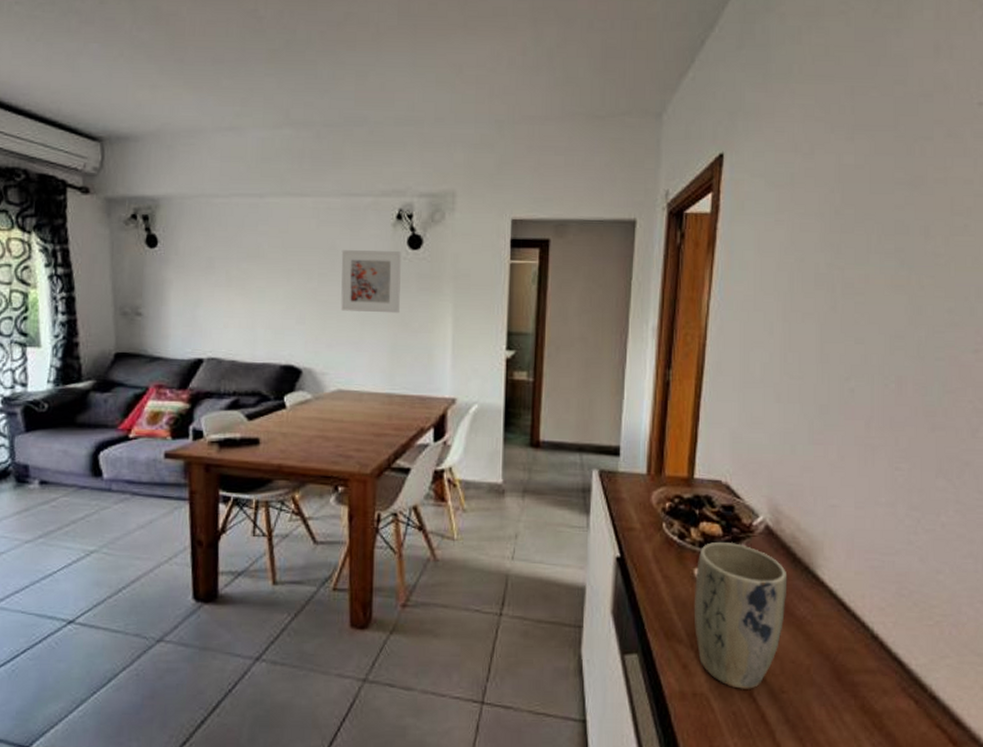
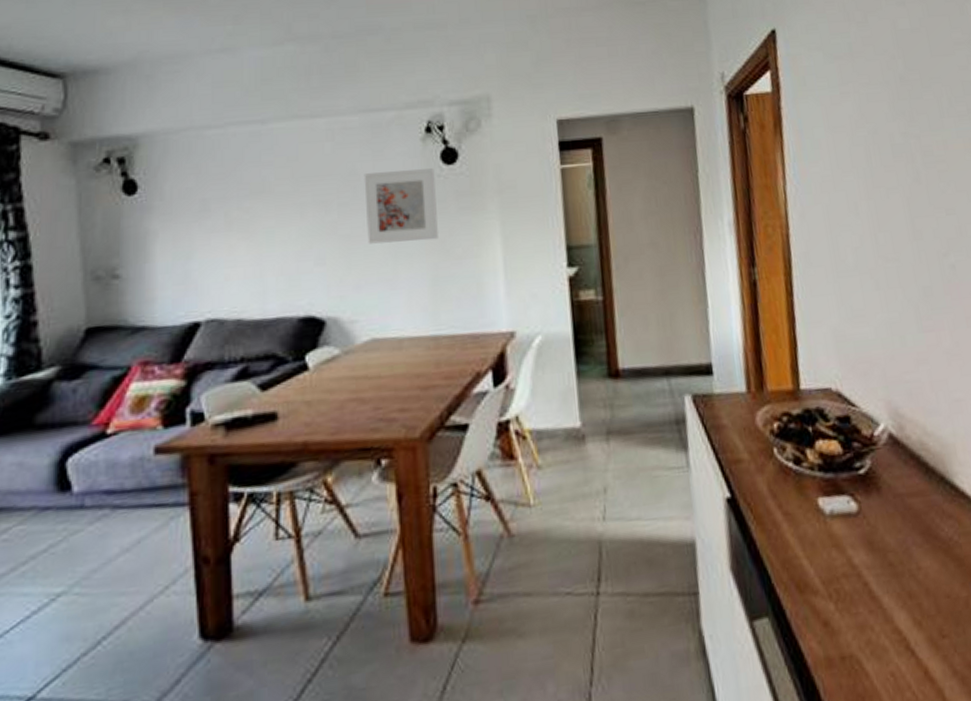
plant pot: present [693,541,788,690] -> none [820,460,929,643]

